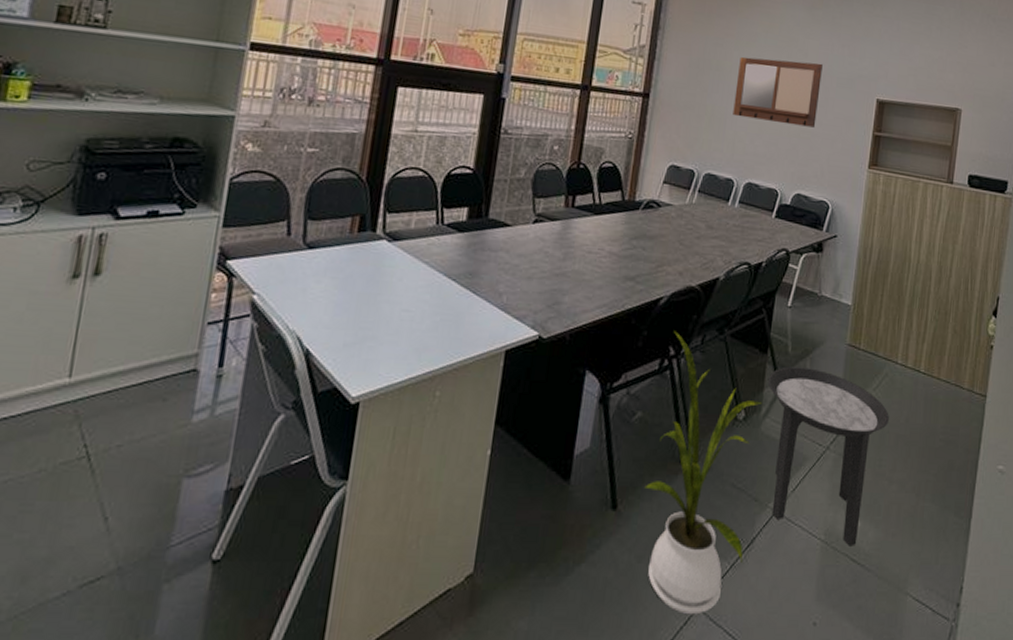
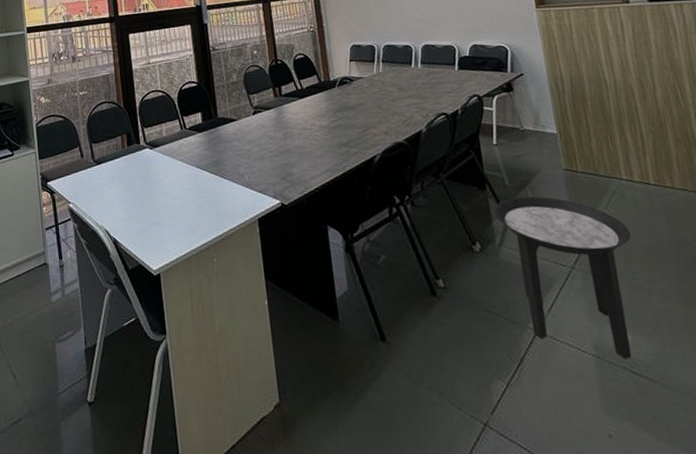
house plant: present [644,331,763,615] -> none [393,182,517,432]

